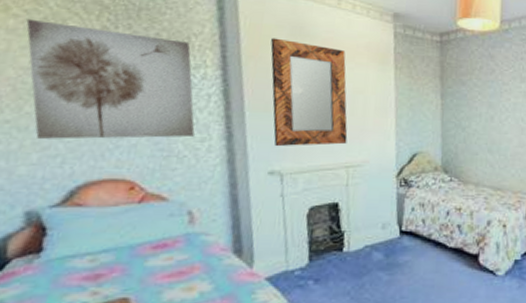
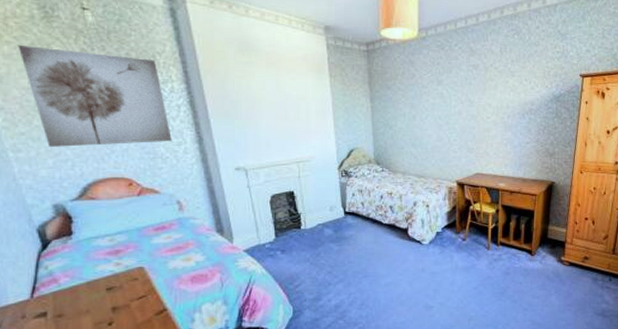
home mirror: present [270,38,348,147] -> none [223,53,296,148]

